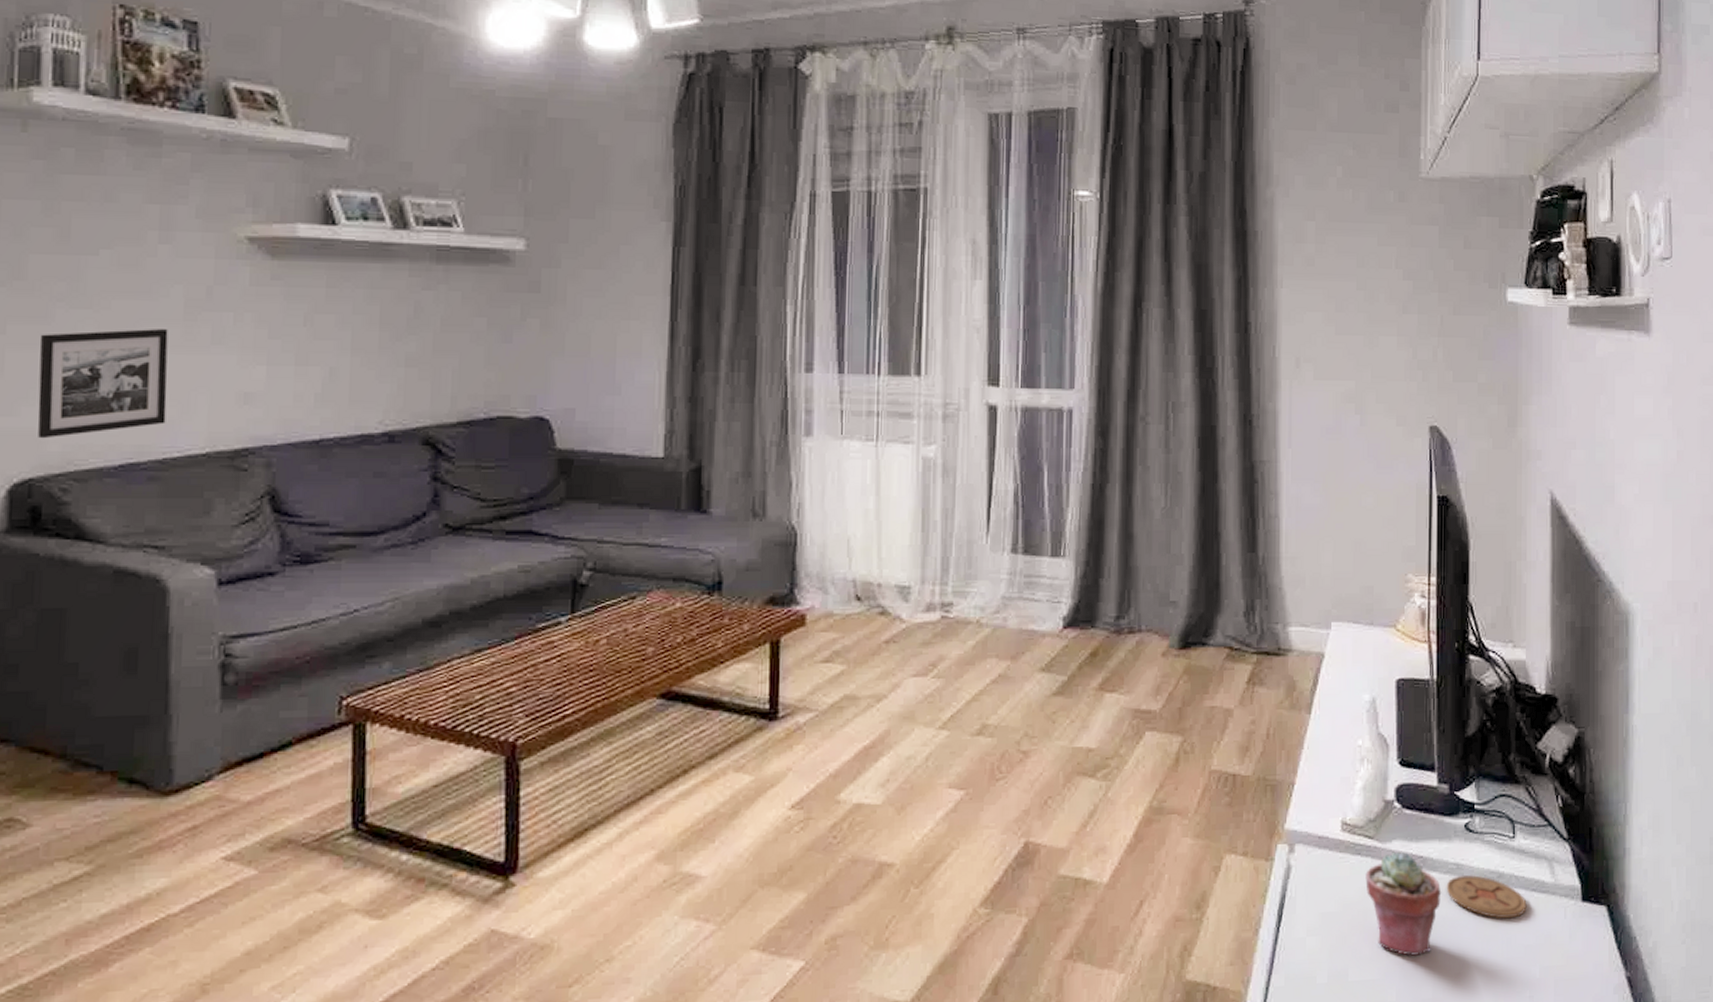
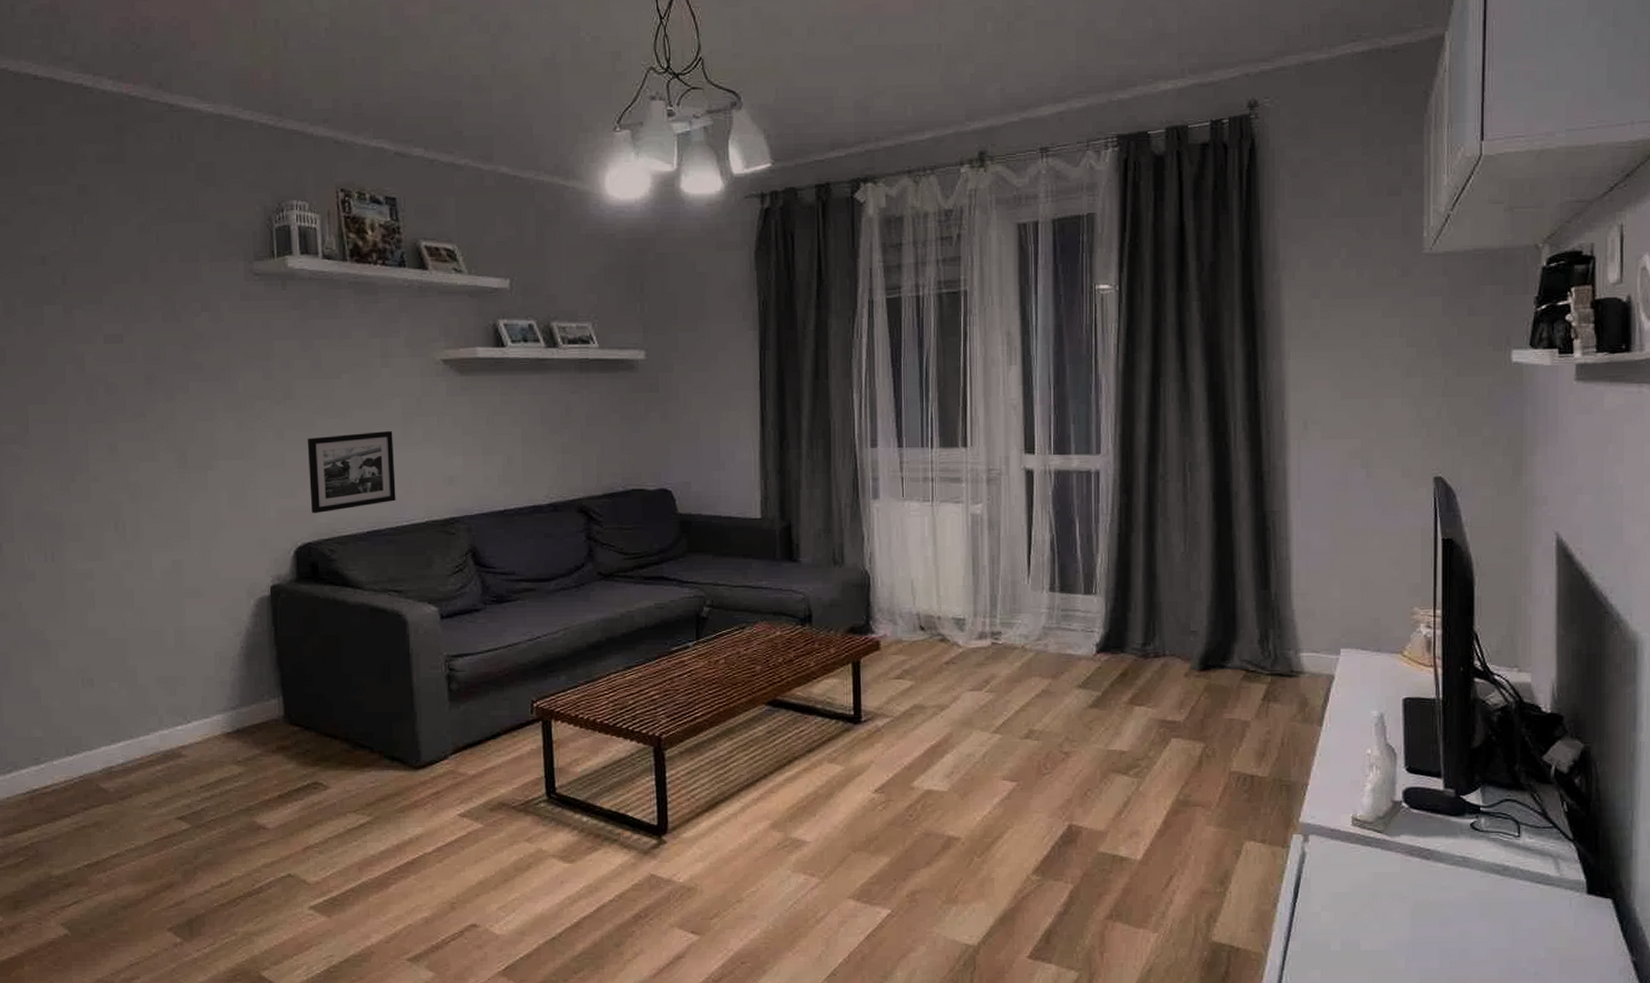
potted succulent: present [1365,851,1442,957] -> none [1375,844,1449,933]
coaster: present [1446,874,1527,919] -> none [1452,866,1532,906]

